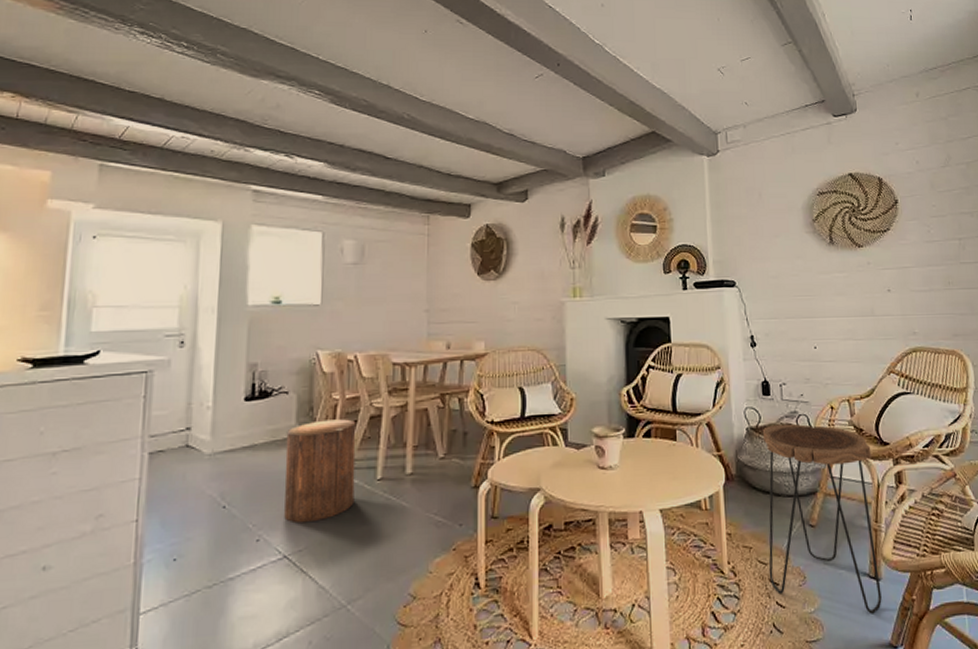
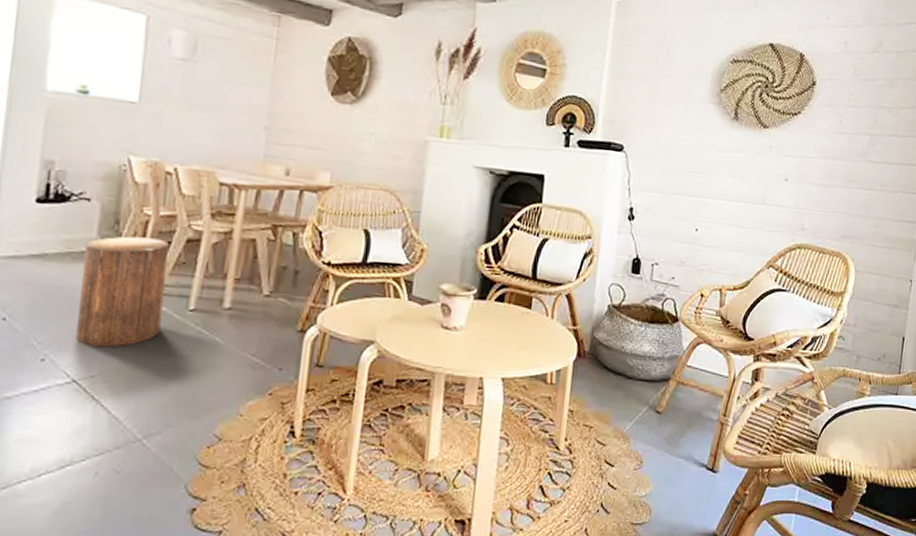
side table: present [763,424,882,614] -> none [605,305,734,504]

